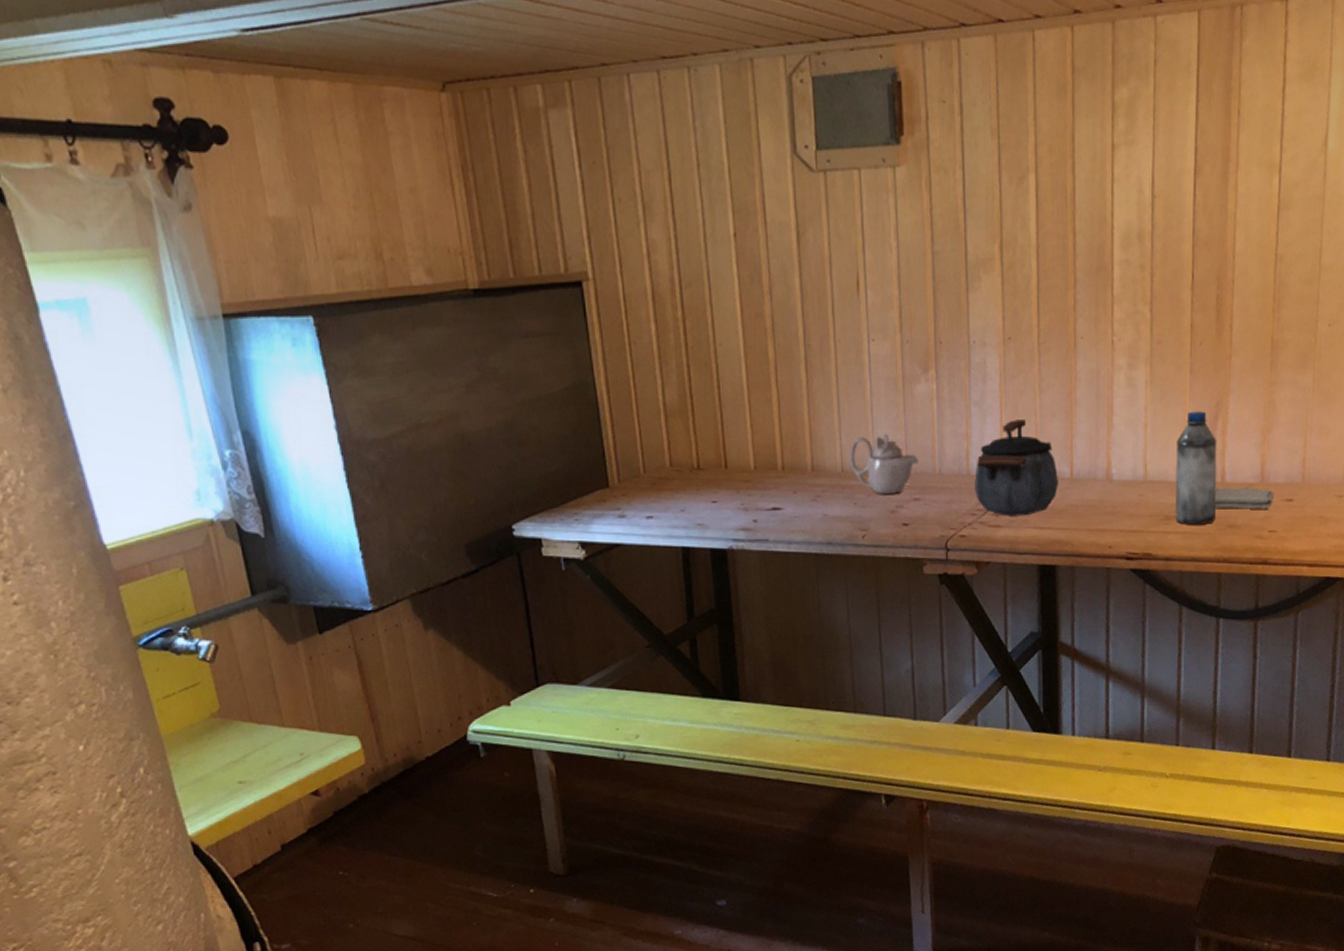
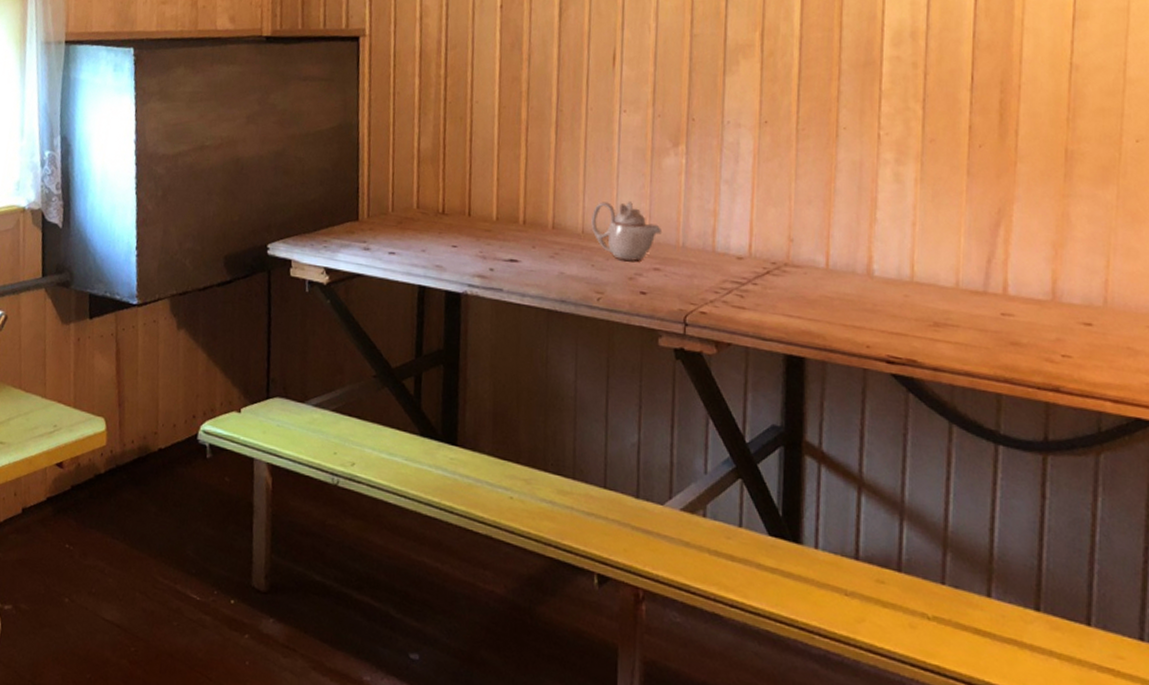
kettle: present [974,420,1058,516] -> none [719,202,812,302]
water bottle: present [1175,411,1217,525] -> none [946,215,998,338]
washcloth: present [1214,487,1274,509] -> none [994,299,1069,331]

